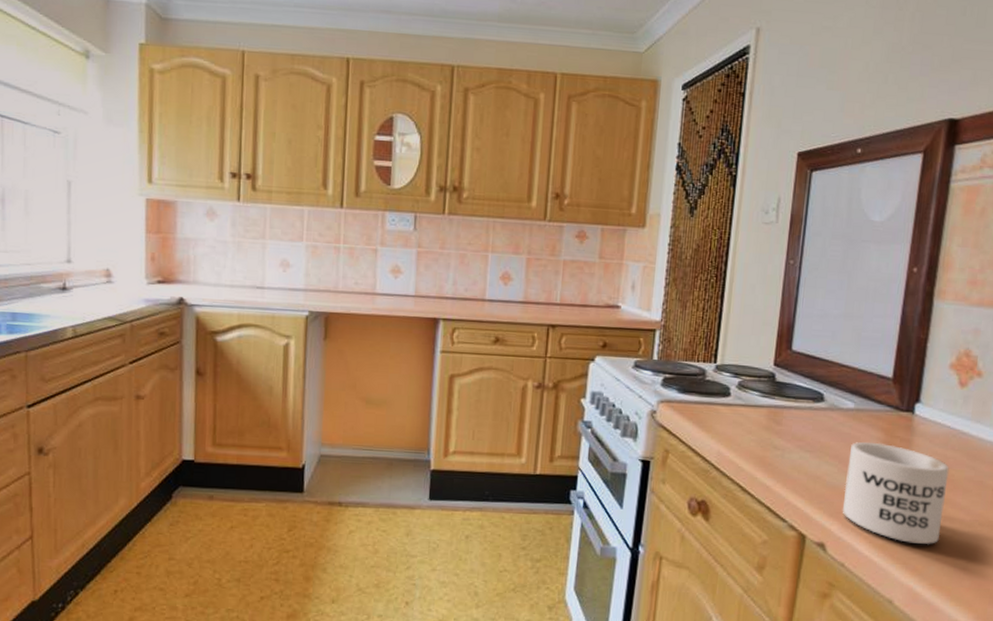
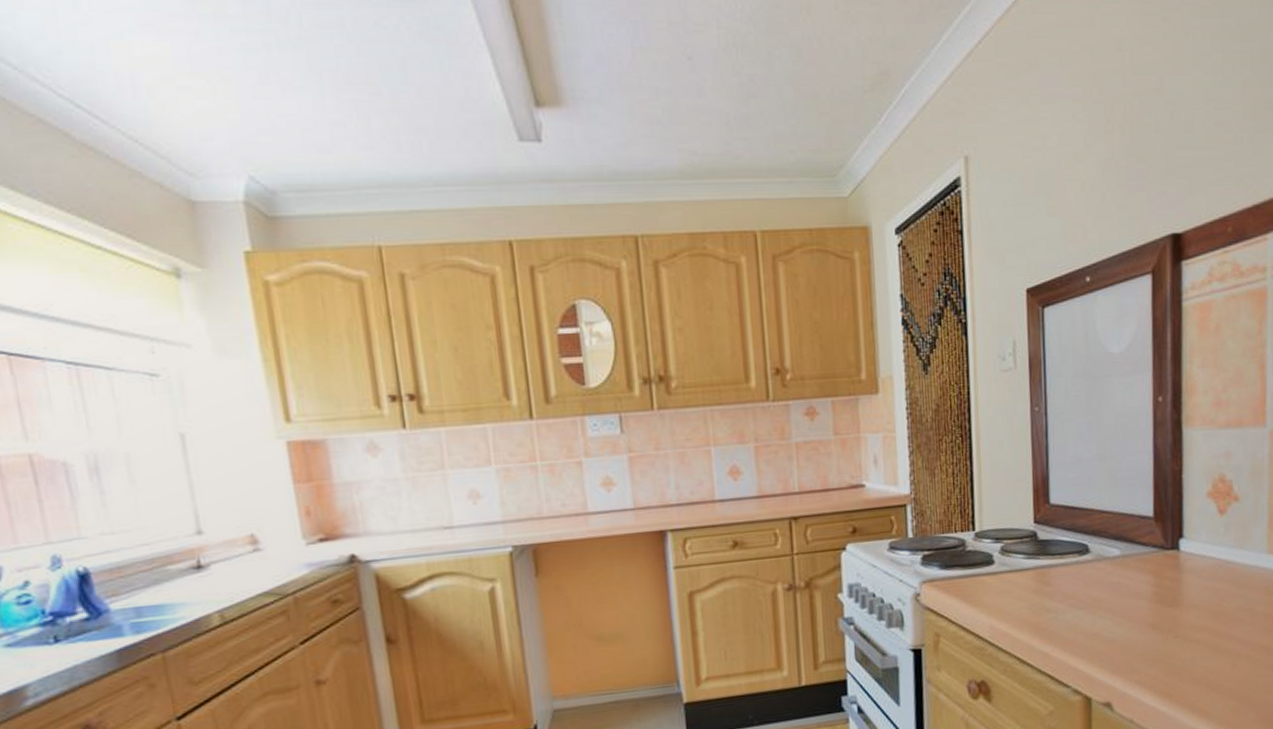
mug: present [842,441,949,544] -> none [1122,586,1221,686]

